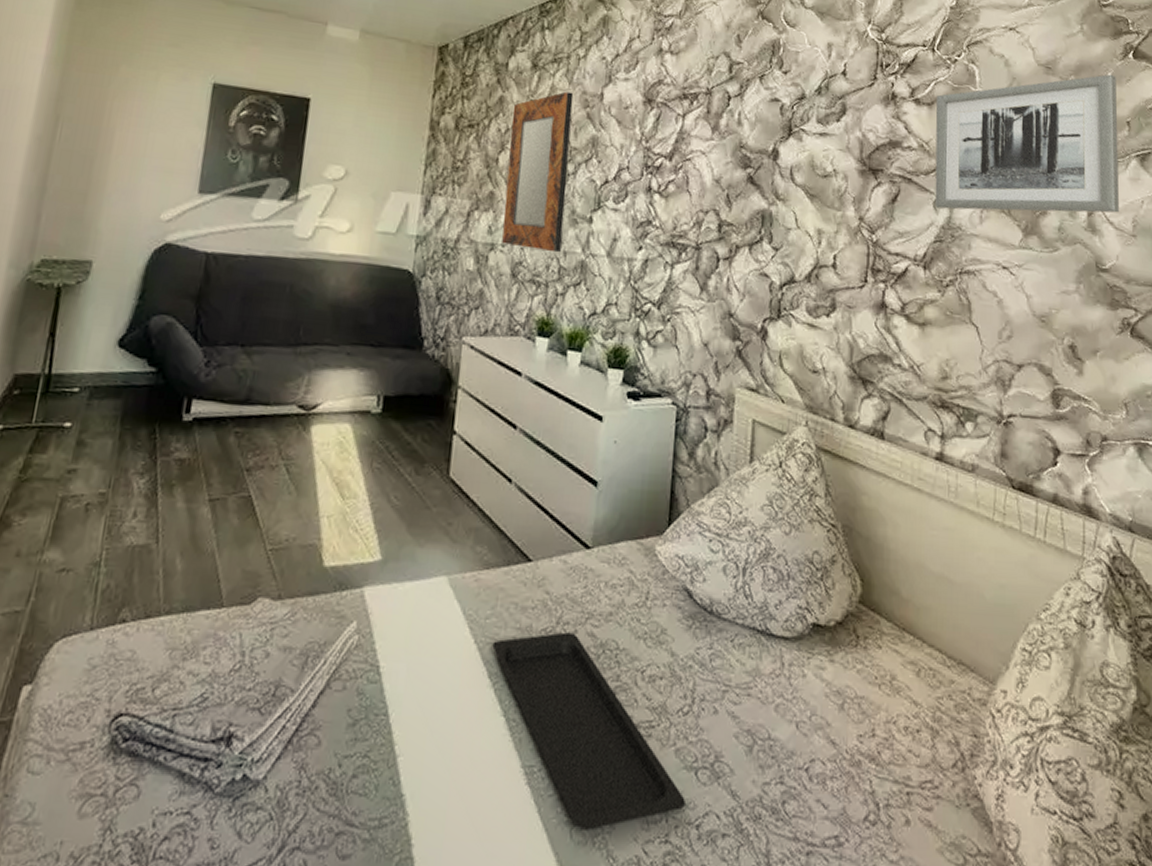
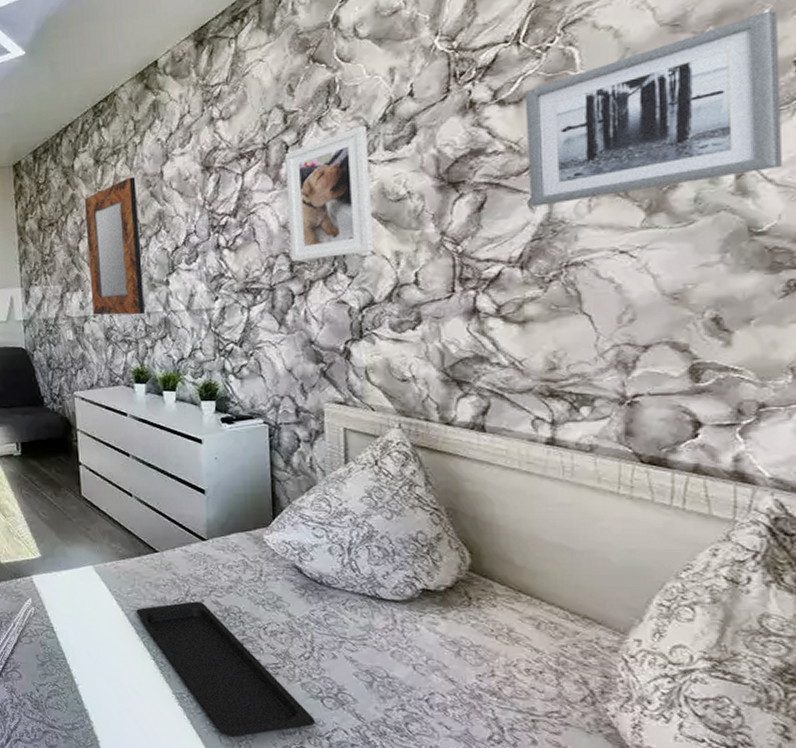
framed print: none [721,93,804,226] -> present [285,125,374,261]

